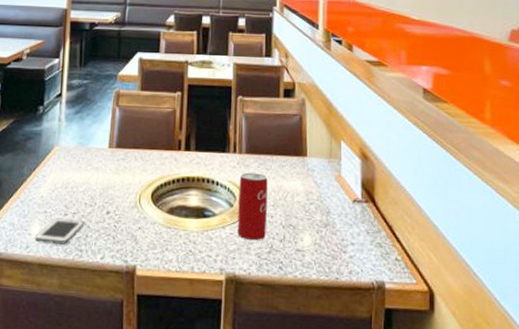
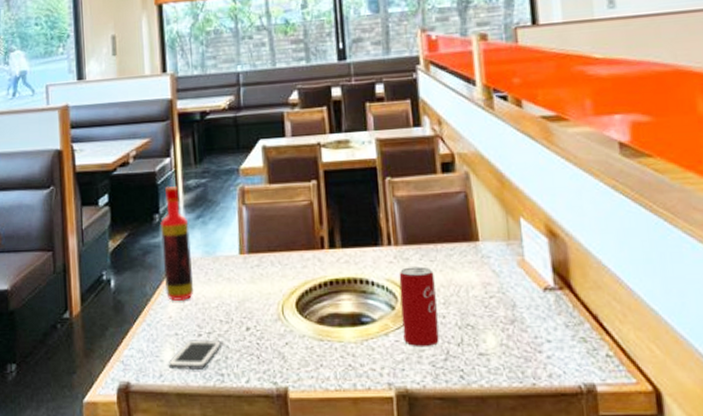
bottle: none [41,84,68,183] -> present [161,186,194,301]

